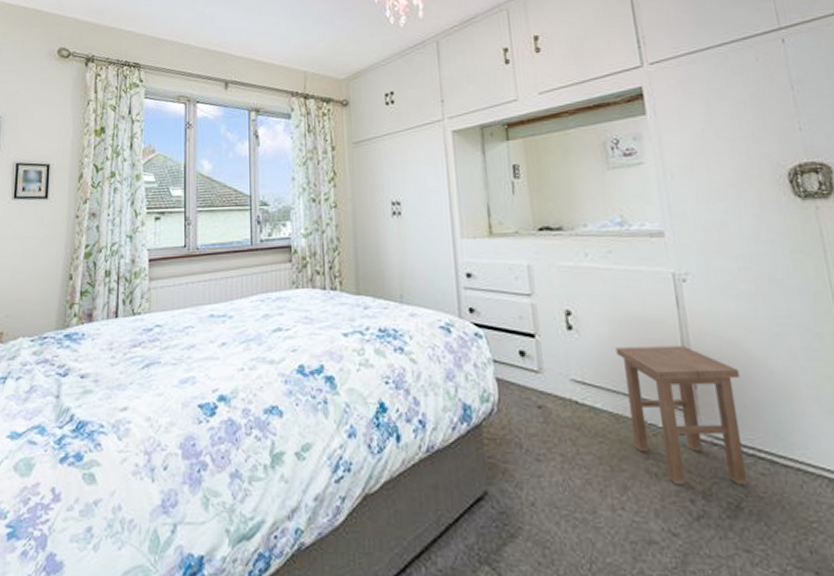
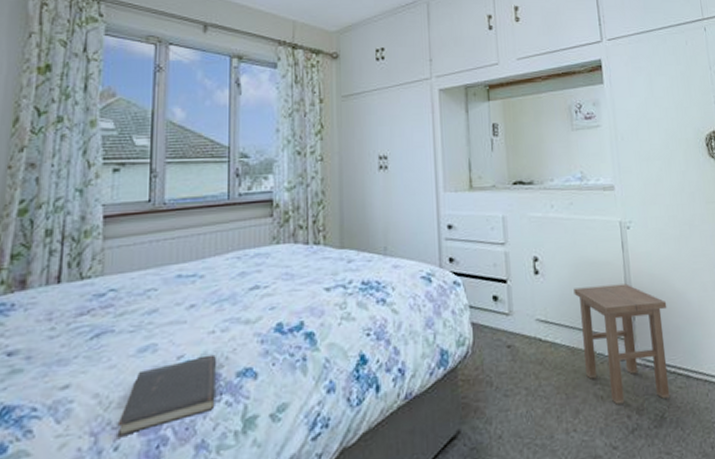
hardcover book: none [166,390,246,459] -> present [117,354,216,438]

